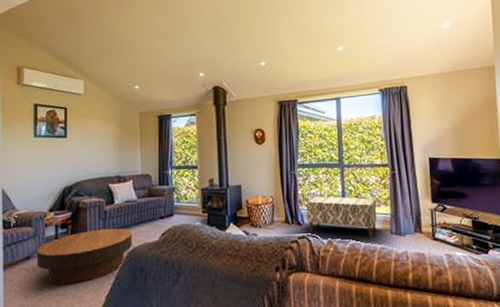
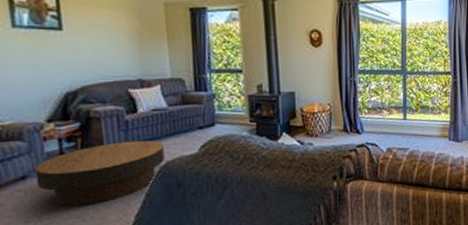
bench: present [306,196,377,238] -> none [365,104,437,145]

